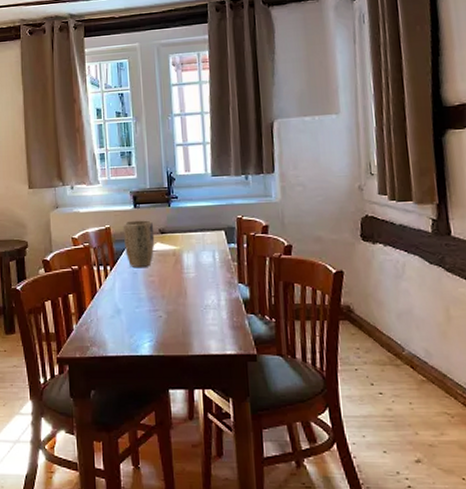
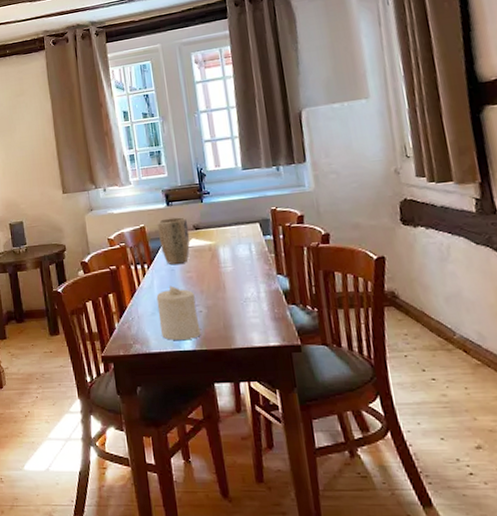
candle: none [117,289,159,344] -> present [156,286,201,340]

